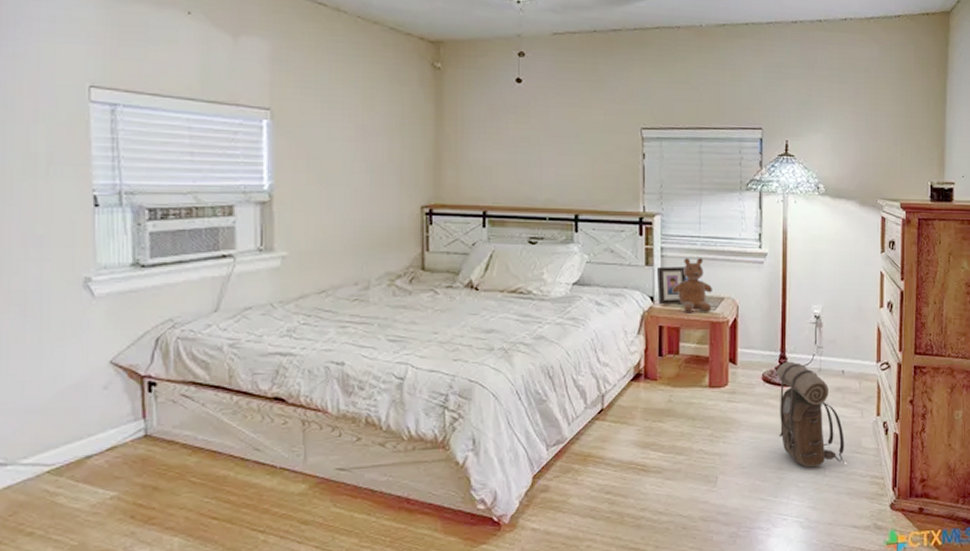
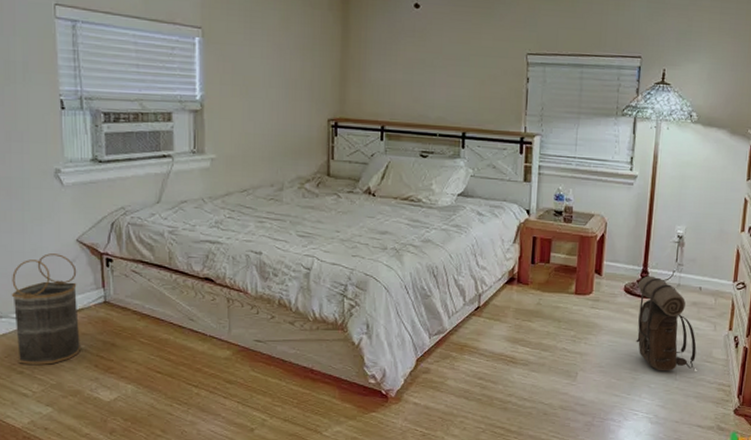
basket: none [20,380,114,524] -> present [11,253,82,366]
picture frame: present [656,266,686,305] -> none [533,183,561,219]
teddy bear: present [672,258,713,313] -> none [547,176,585,228]

